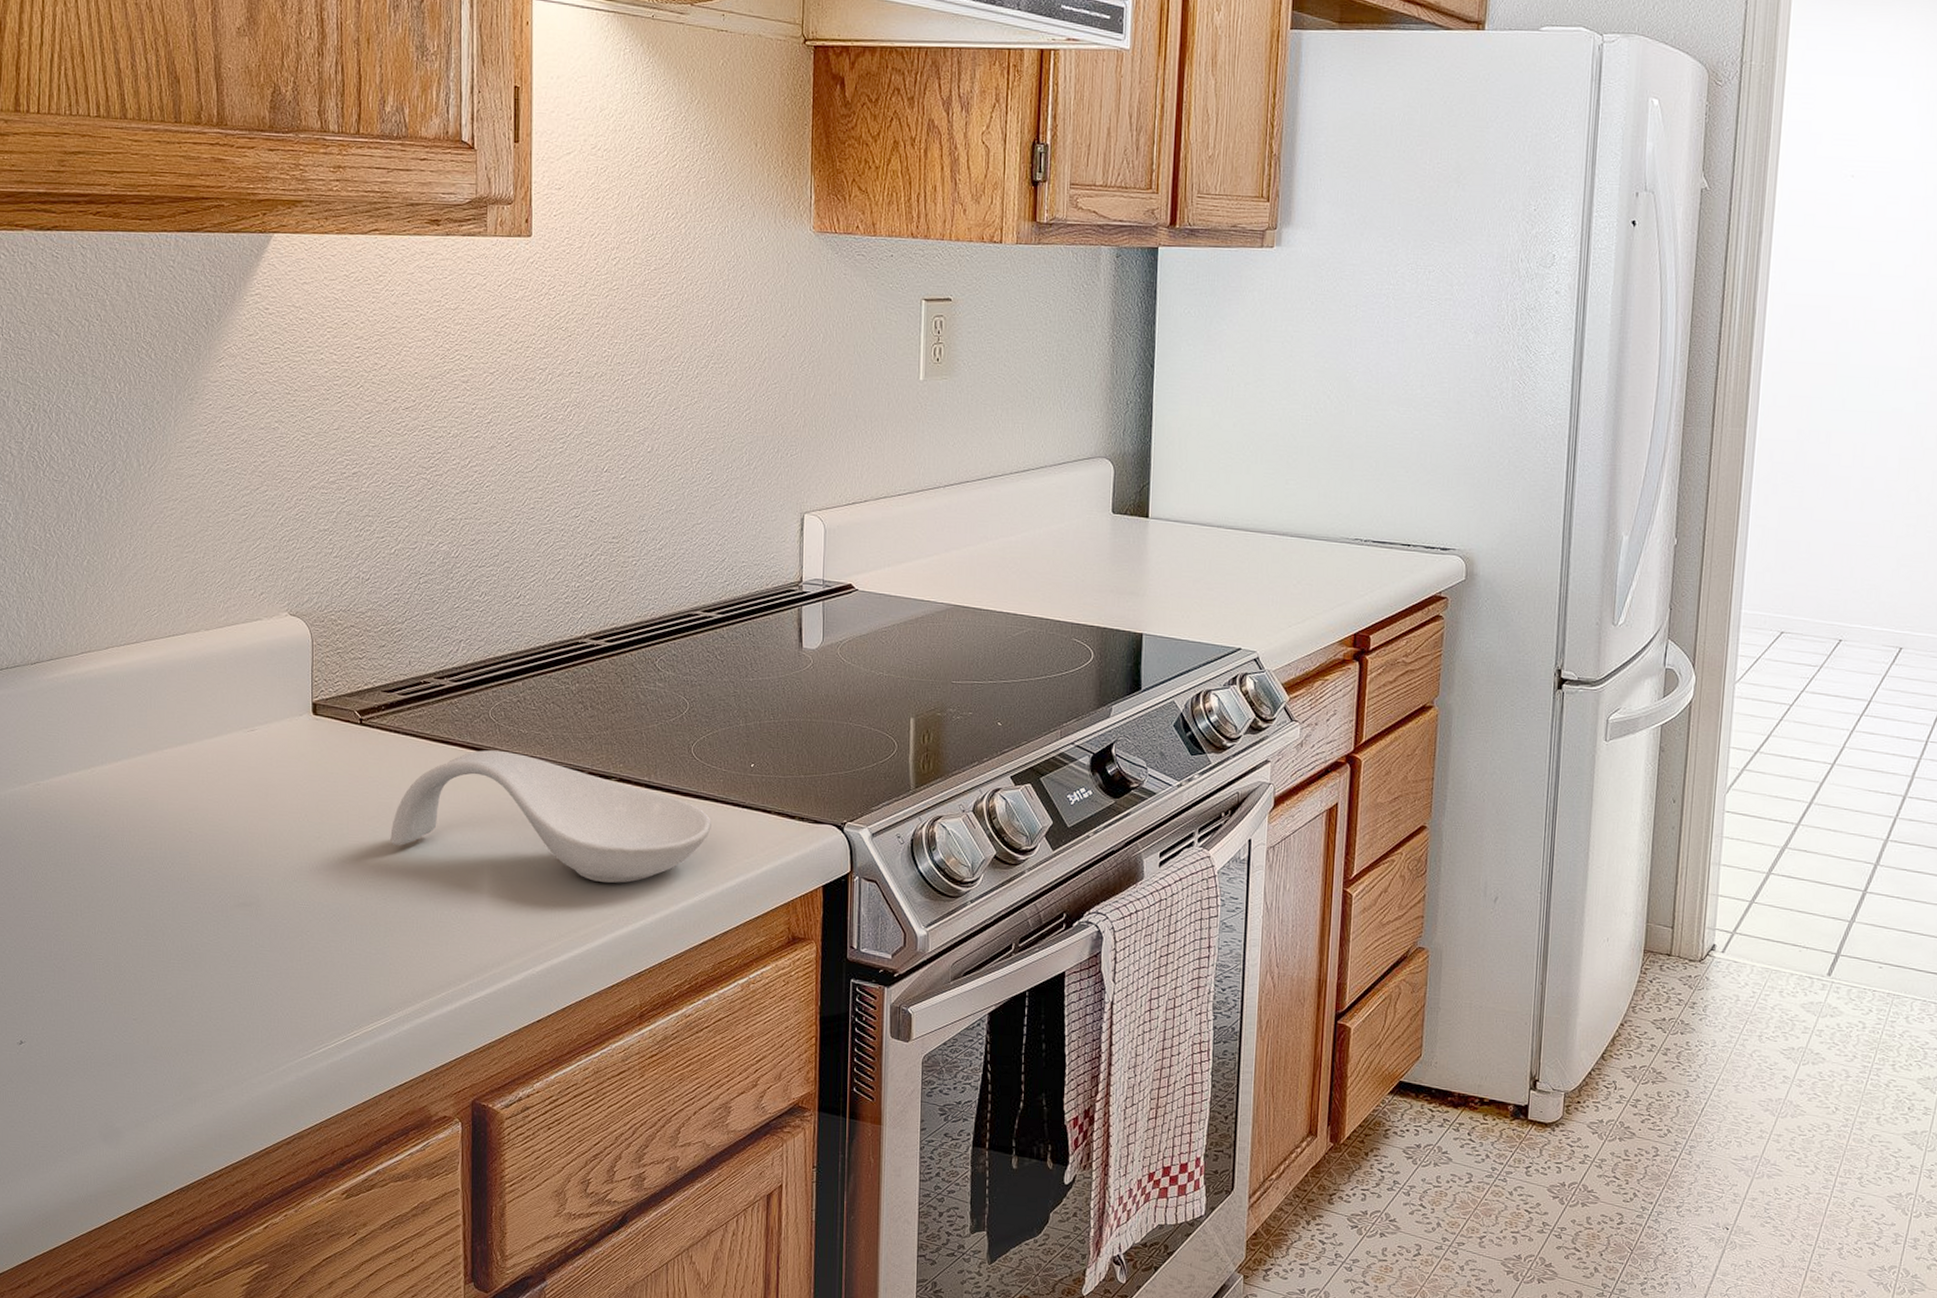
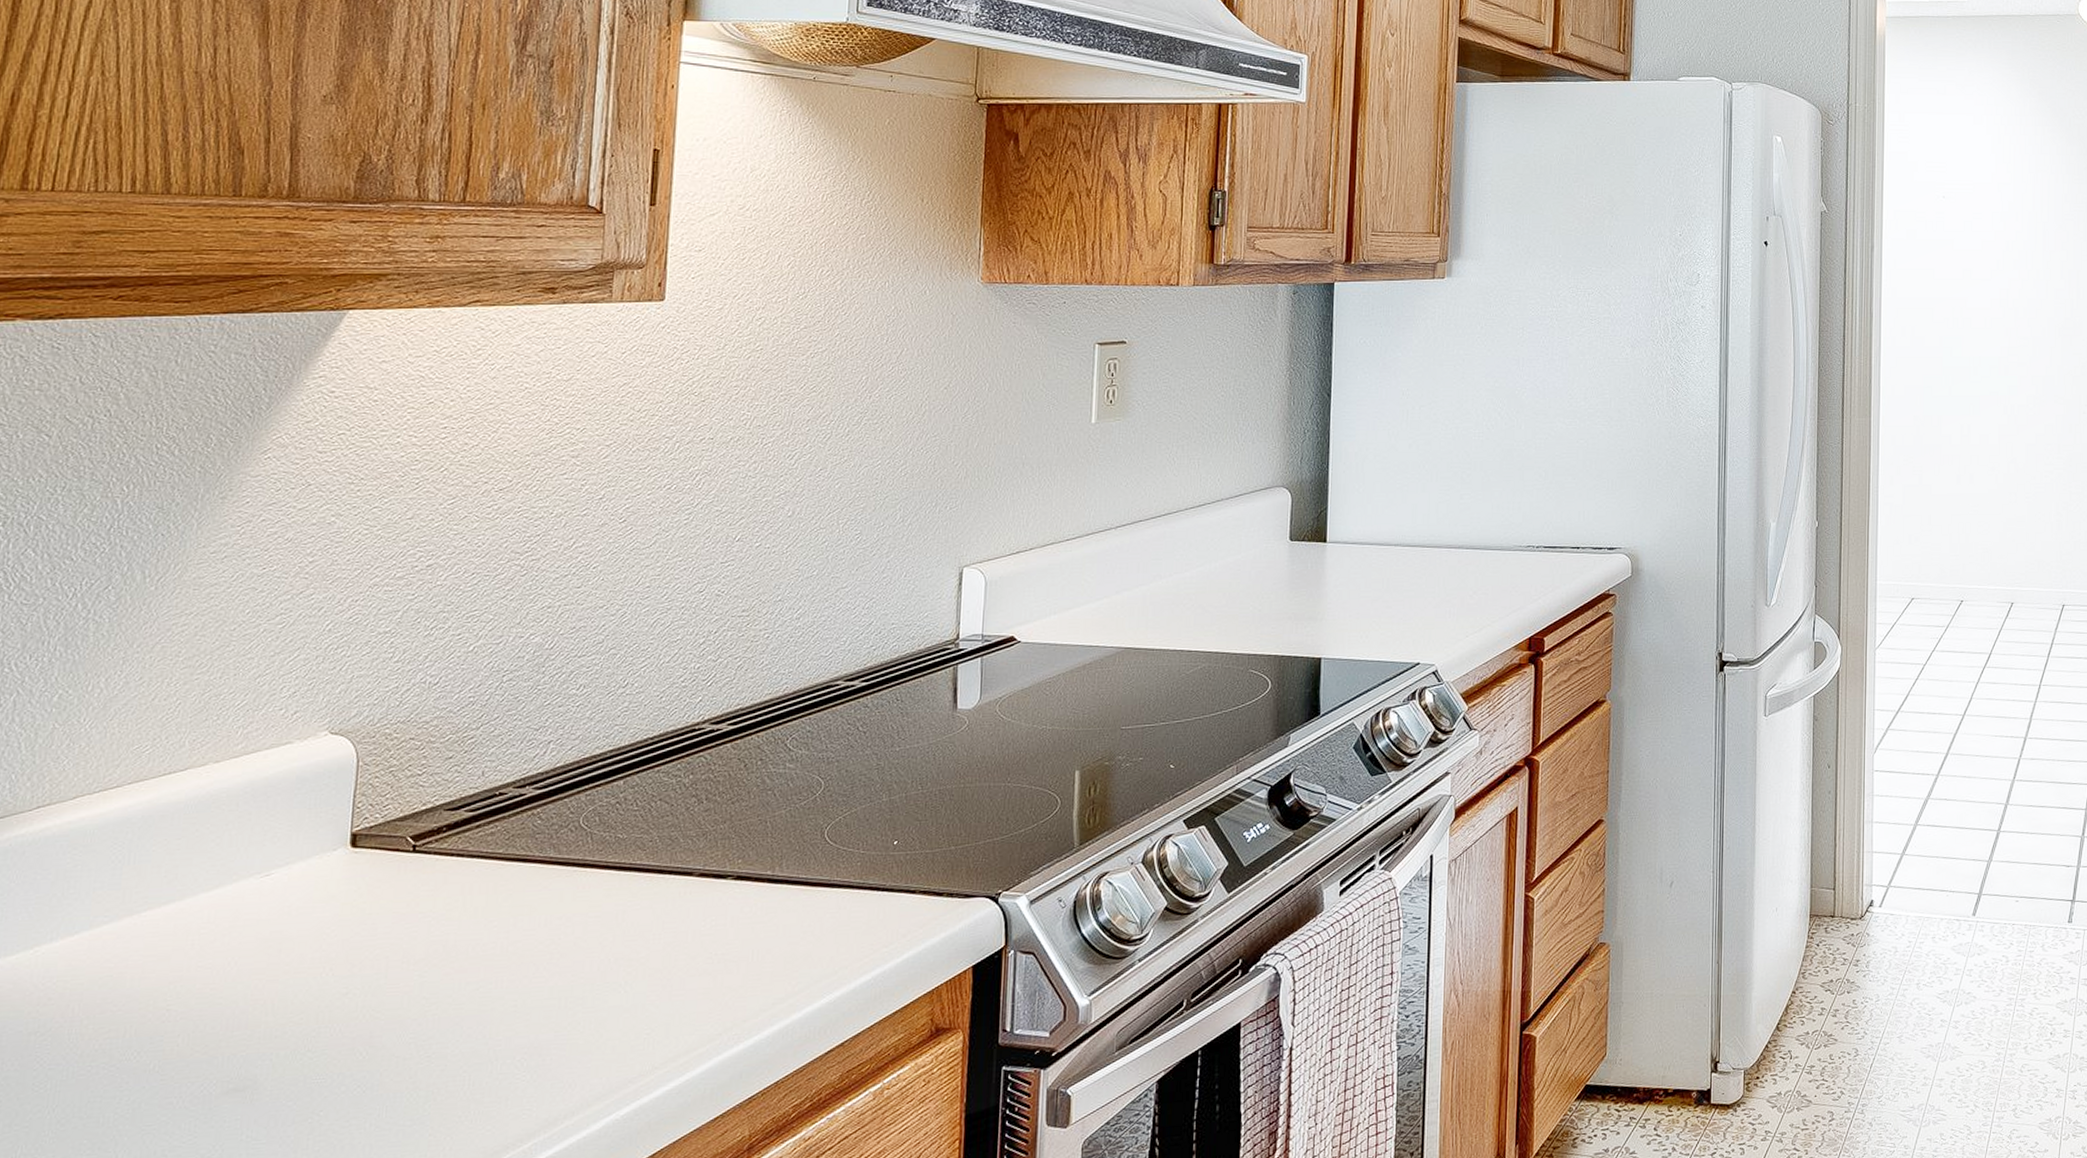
spoon rest: present [390,750,711,883] -> none [441,862,845,998]

